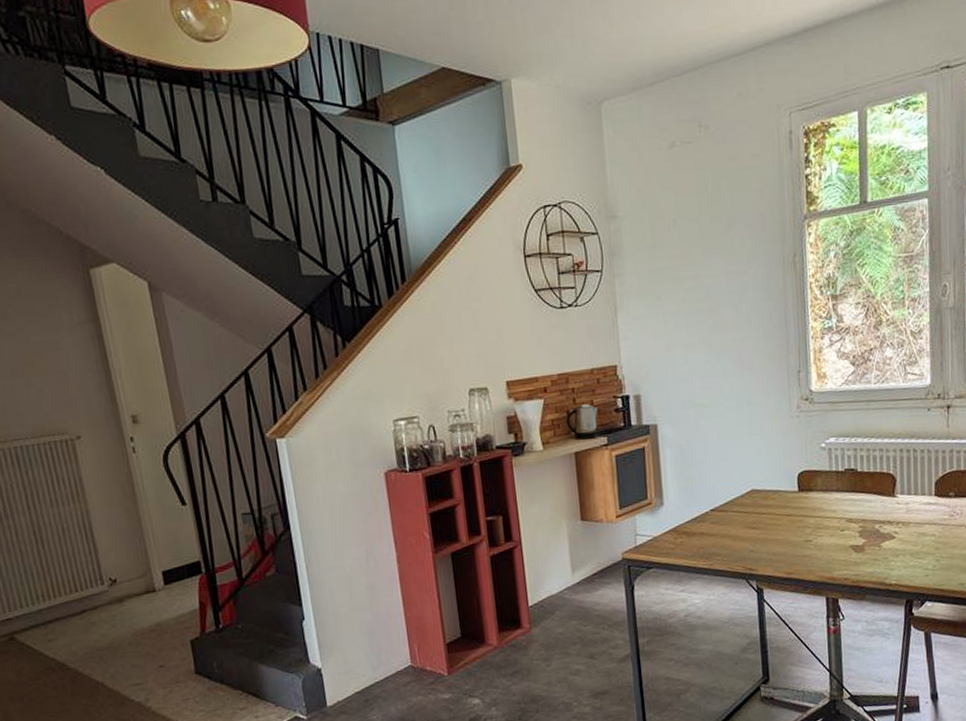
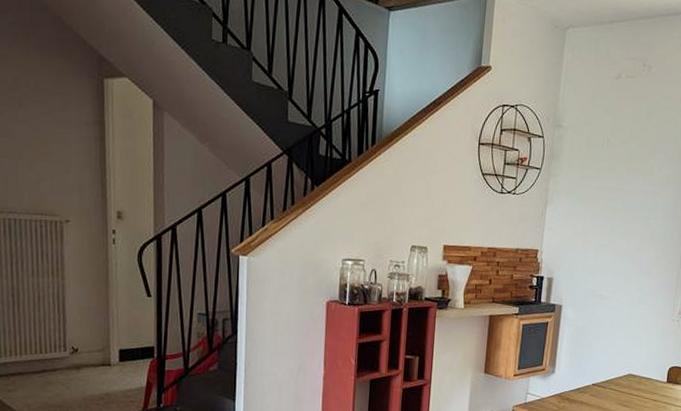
kettle: present [566,404,598,440] -> none [487,277,516,307]

